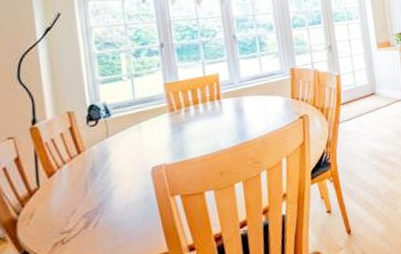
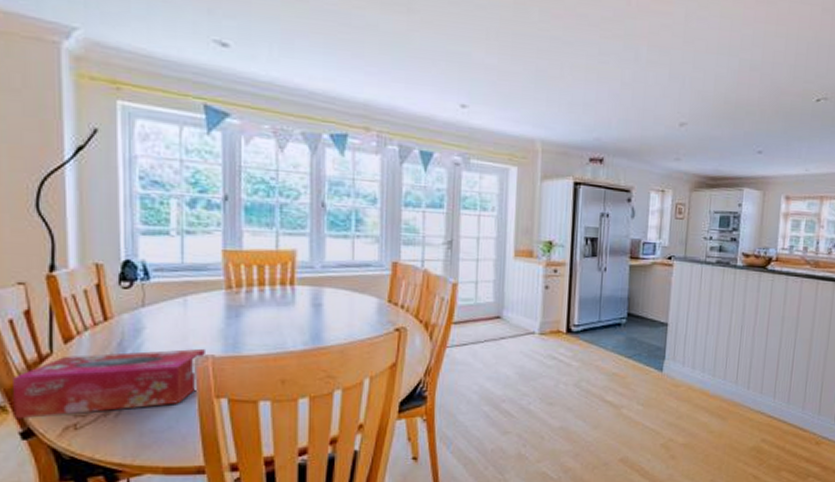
tissue box: none [9,160,159,246] -> present [13,348,205,419]

